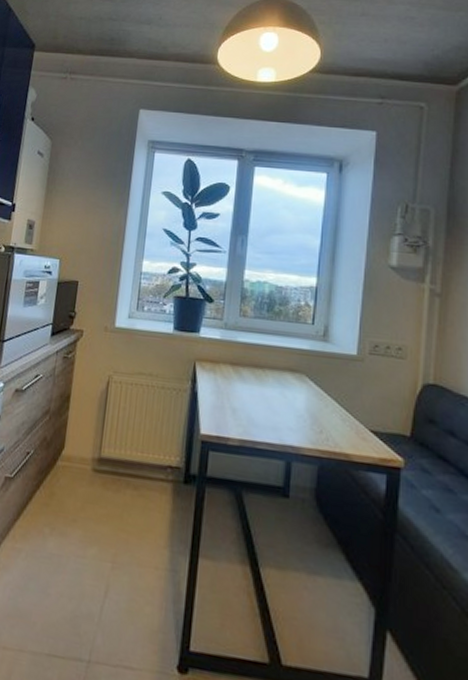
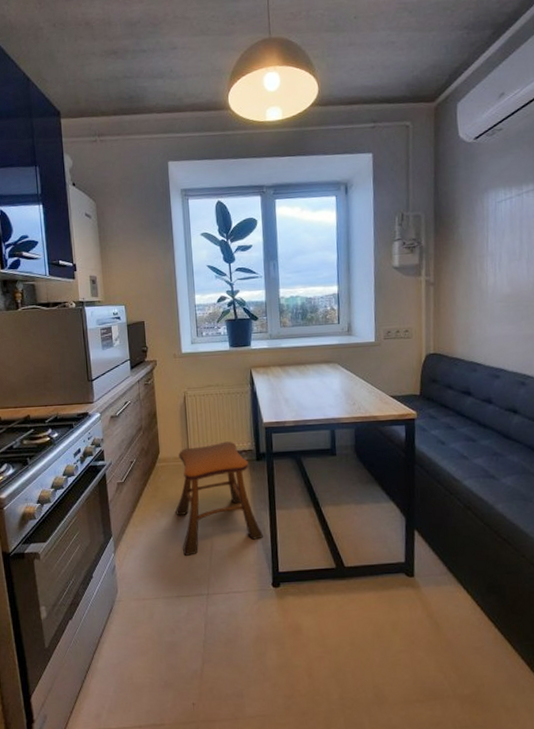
stool: none [67,448,176,599] -> present [175,441,263,556]

